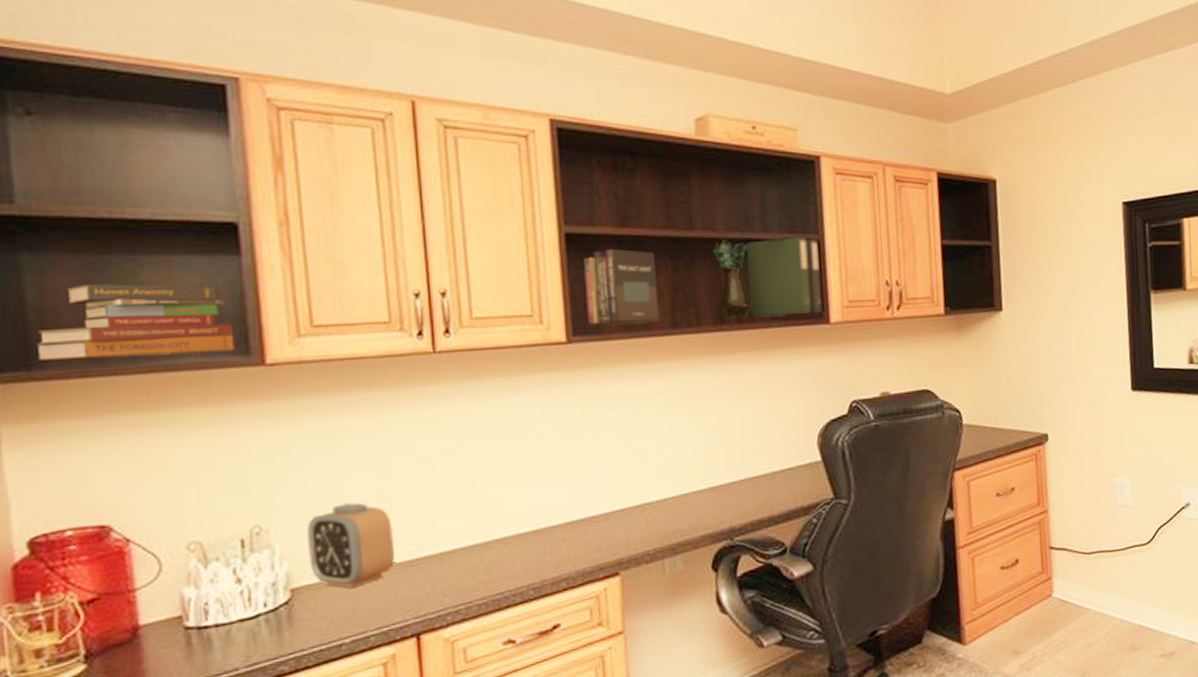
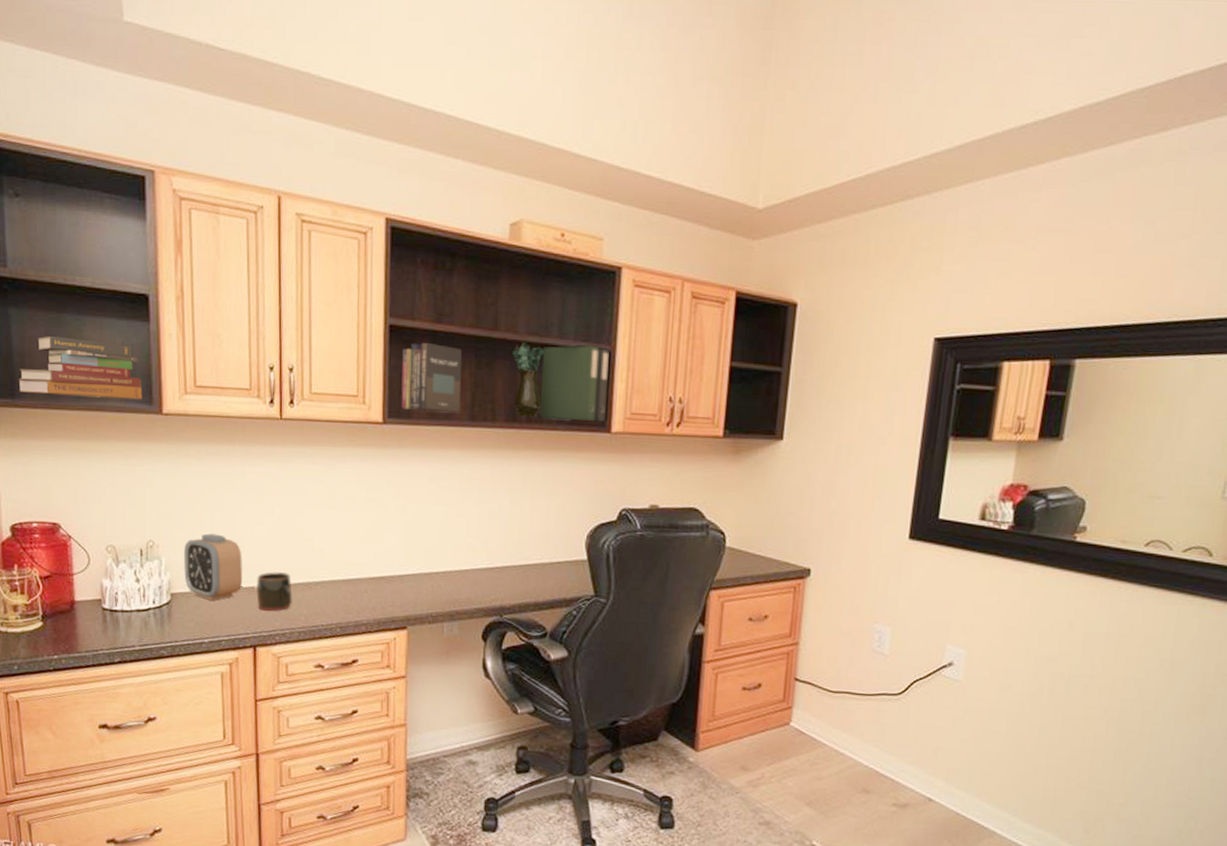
mug: none [415,534,466,587] -> present [256,571,292,611]

